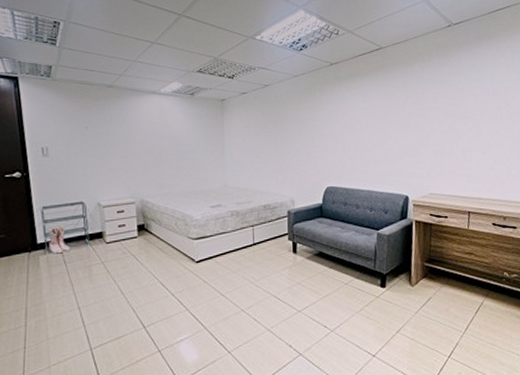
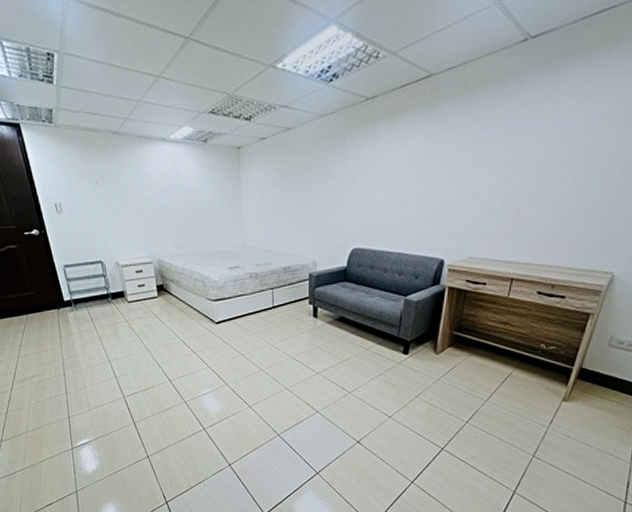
boots: present [47,225,70,254] -> none [71,284,95,311]

